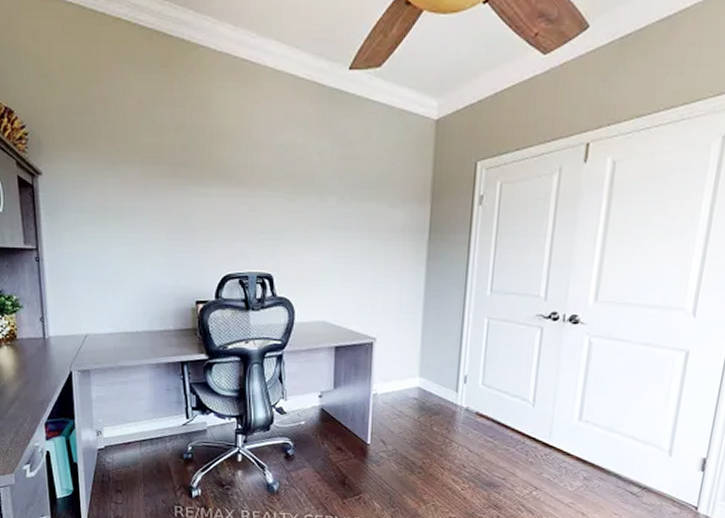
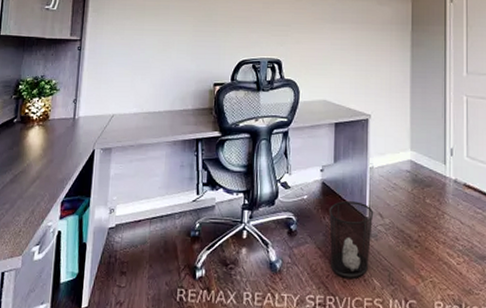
waste bin: none [327,427,376,501] -> present [328,201,374,278]

